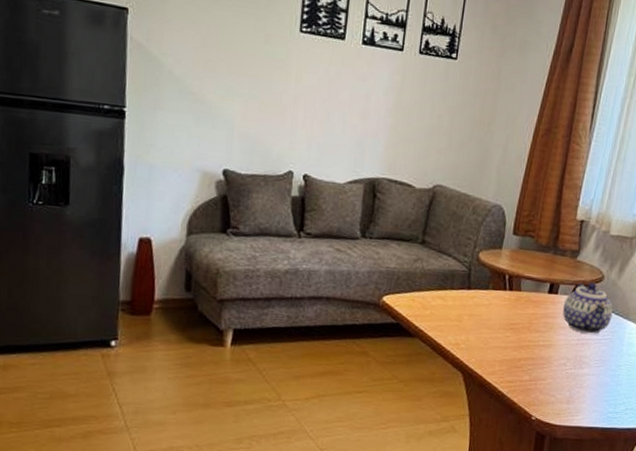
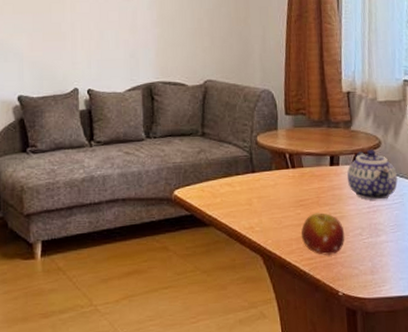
fruit: none [505,338,550,381] -> present [301,212,345,255]

